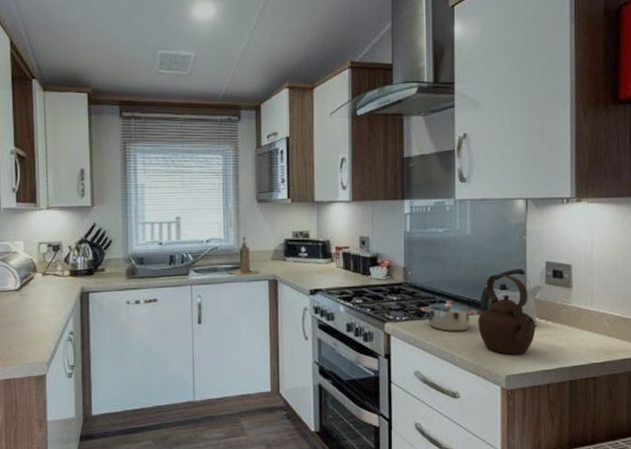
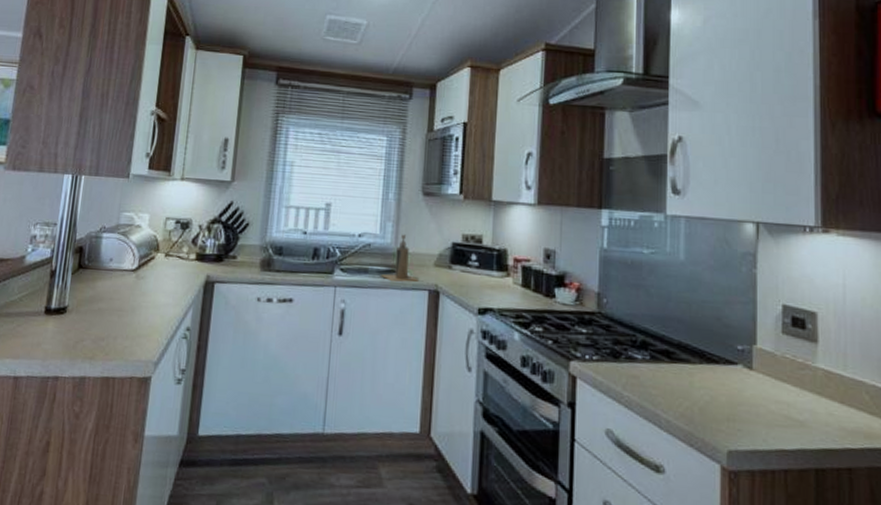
cooking pot: present [421,300,479,332] -> none [617,340,693,384]
teapot: present [478,274,536,355] -> none [692,314,768,425]
kettle: present [479,269,543,327] -> none [693,309,779,389]

